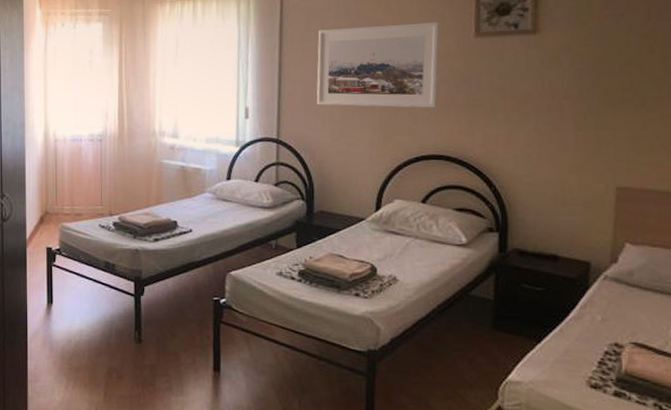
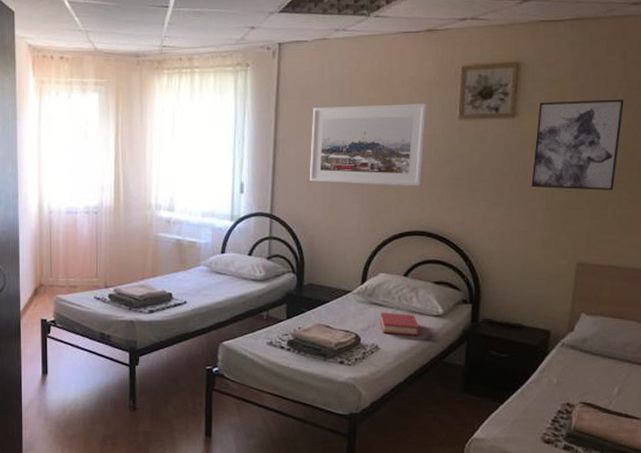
hardback book: none [397,241,442,267] -> present [380,312,420,336]
wall art: none [558,10,660,109] -> present [531,99,624,191]

